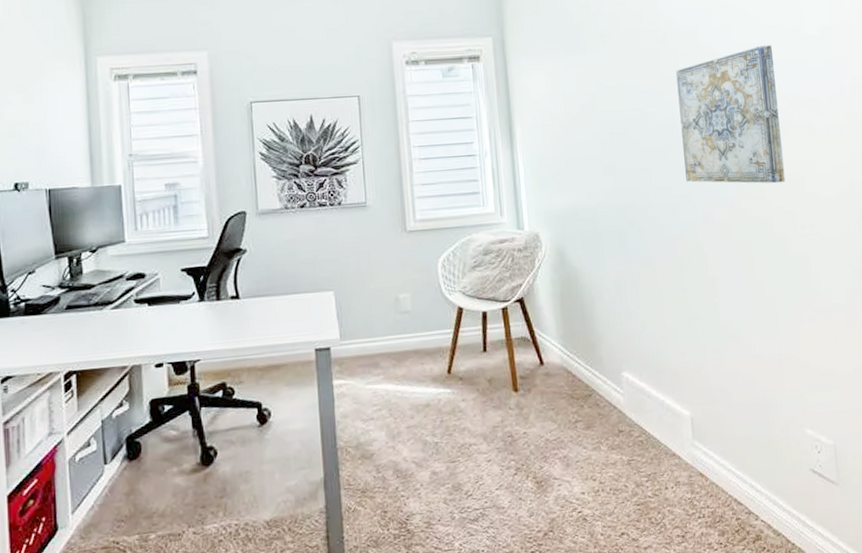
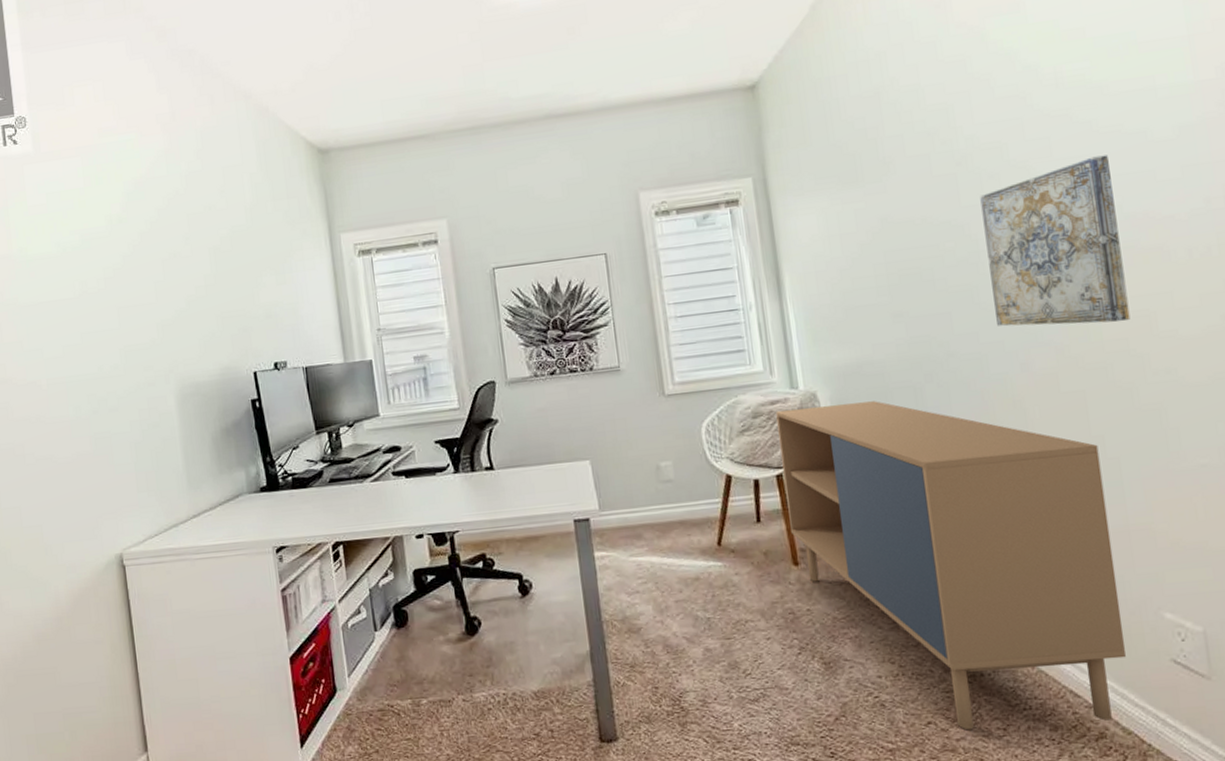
storage cabinet: none [504,243,777,539] -> present [776,401,1126,731]

